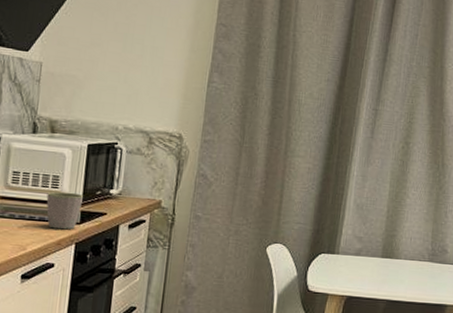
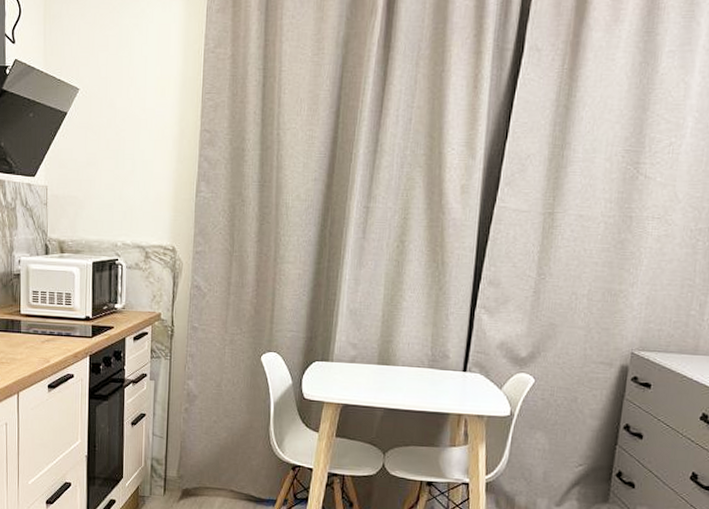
mug: present [46,191,83,230] -> none [62,308,92,343]

